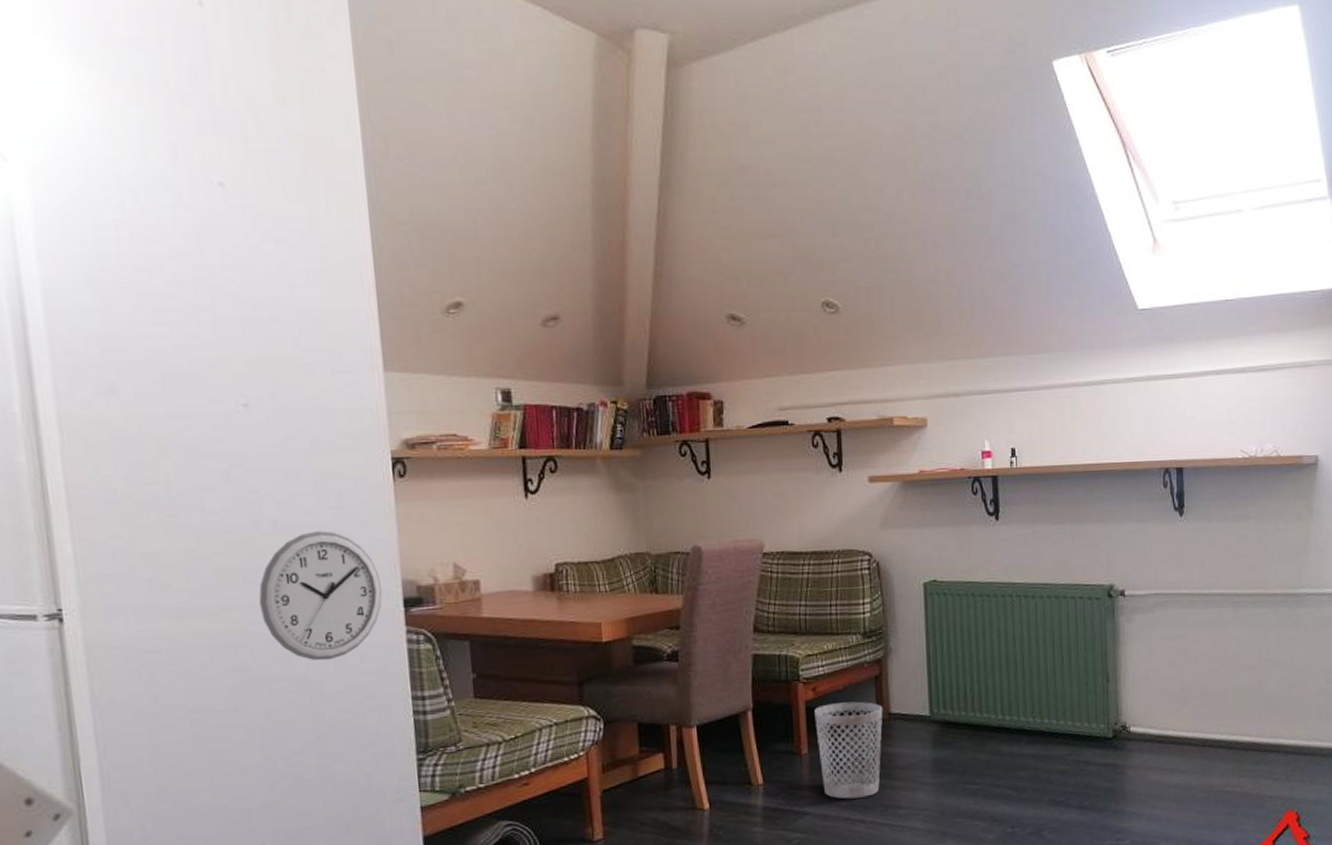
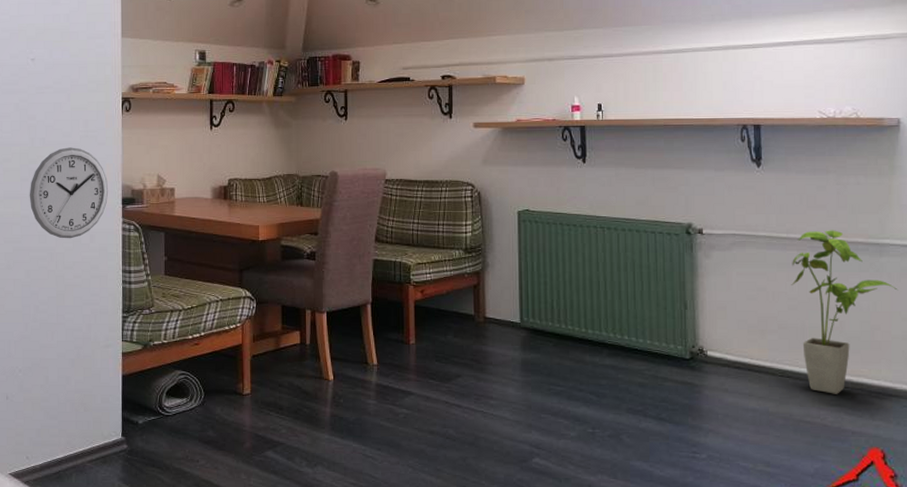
wastebasket: present [814,701,883,799] -> none [422,304,480,386]
house plant: none [1213,582,1314,760] -> present [791,230,898,394]

